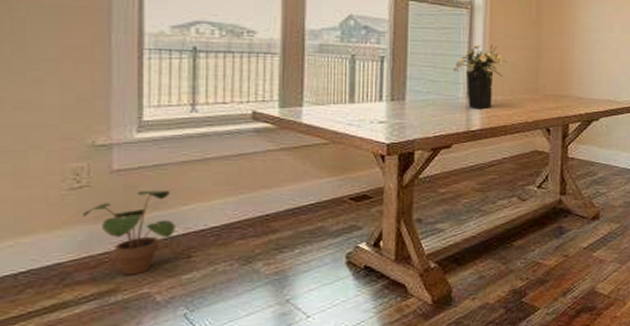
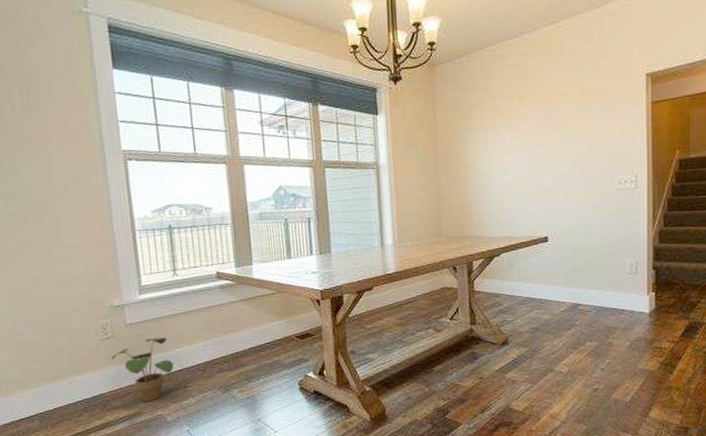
flower arrangement: present [452,44,507,110] -> none [367,198,413,256]

